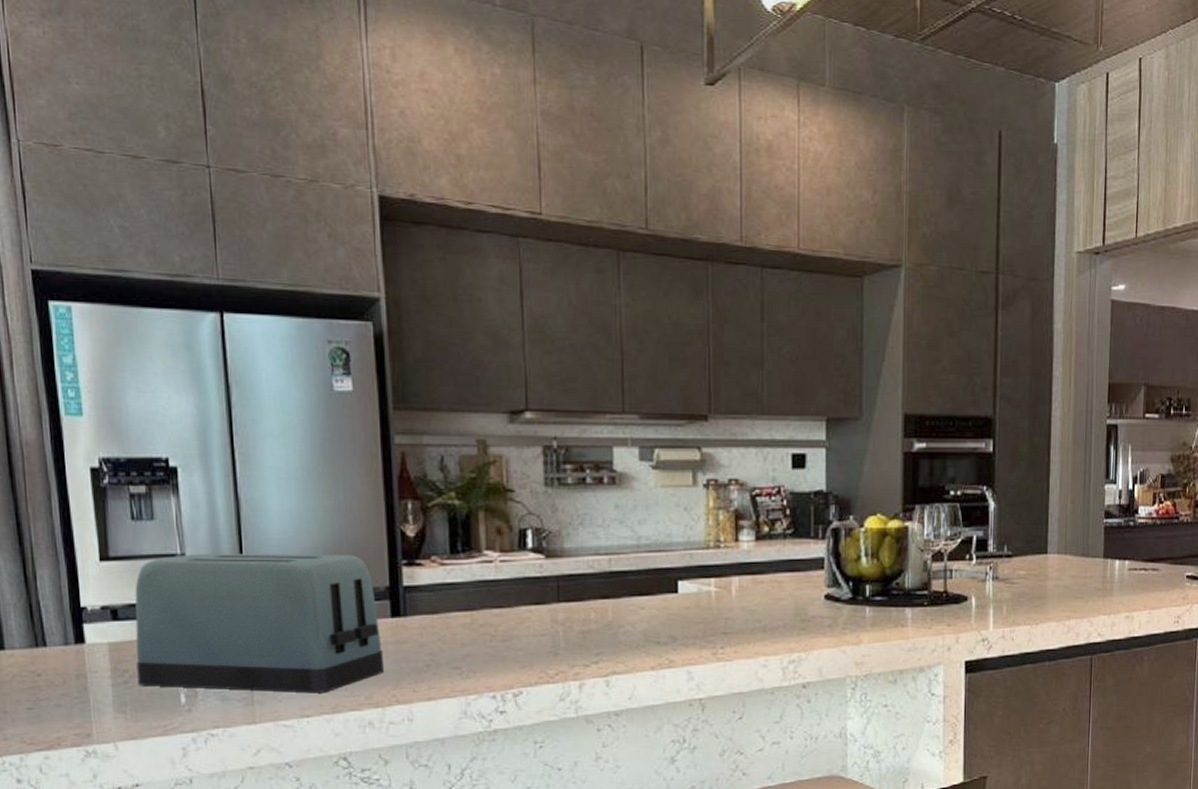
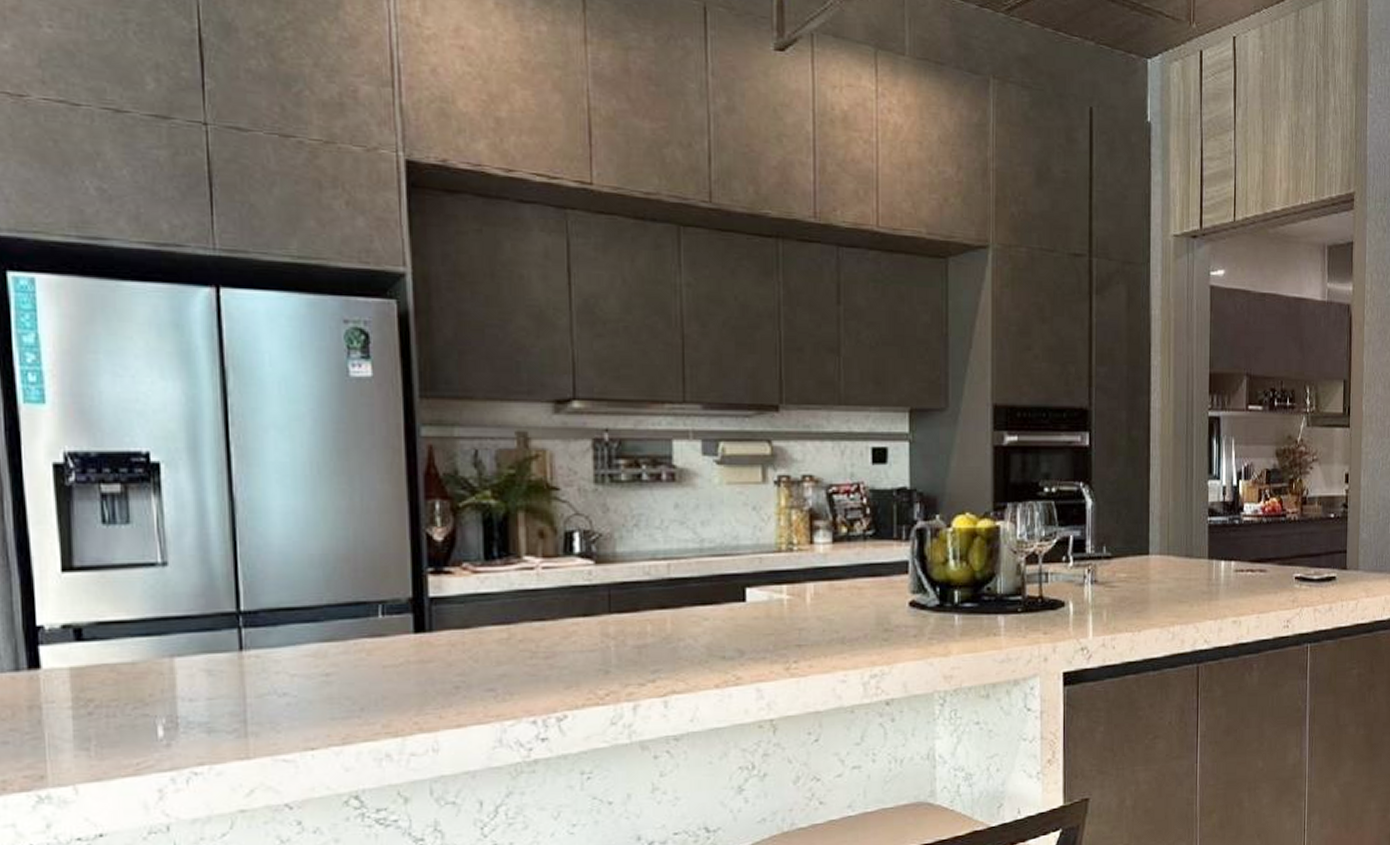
toaster: present [135,553,385,693] -> none [103,561,406,722]

